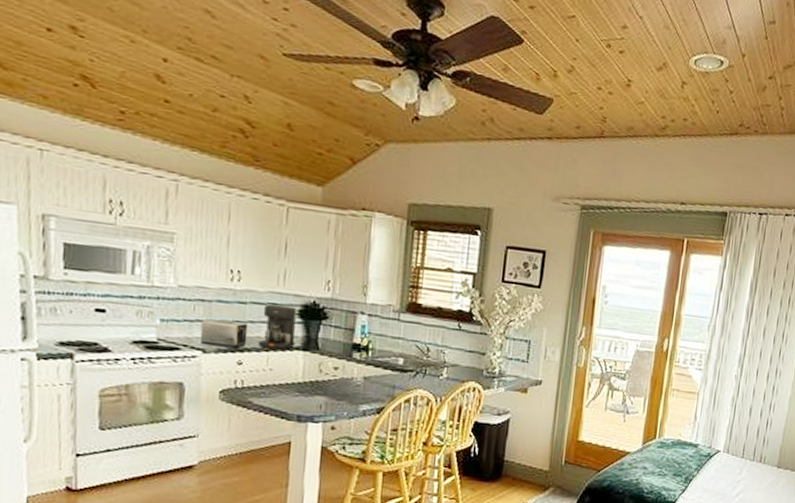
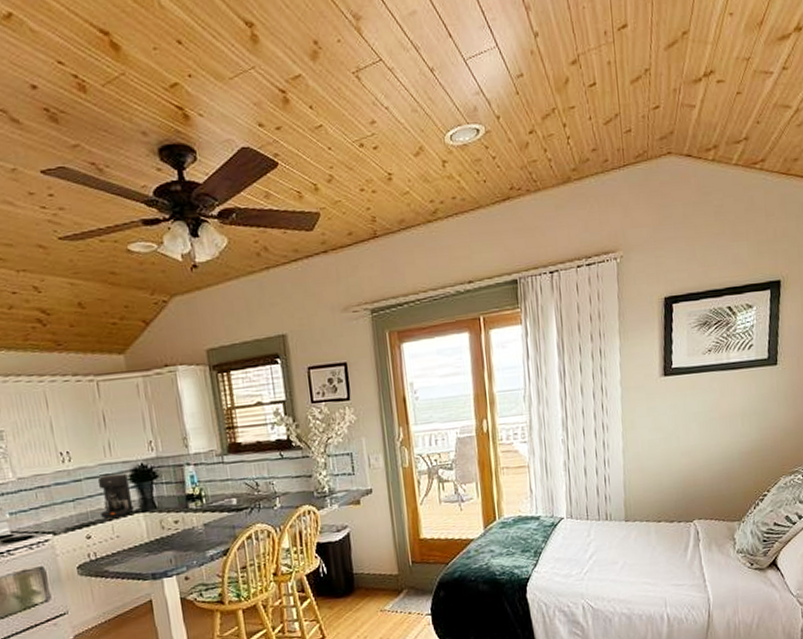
toaster: present [199,318,248,349] -> none [45,499,91,528]

